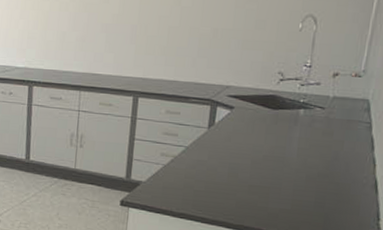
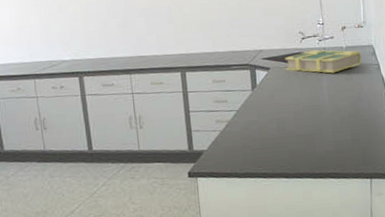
book: none [252,94,351,125] -> present [284,49,362,74]

